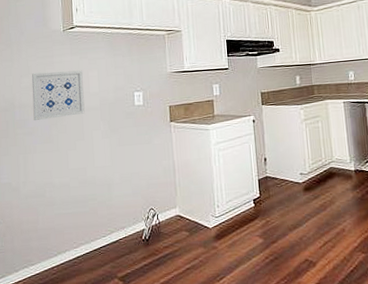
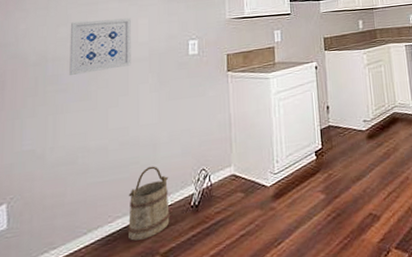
bucket: none [89,203,125,265] -> present [127,166,170,241]

